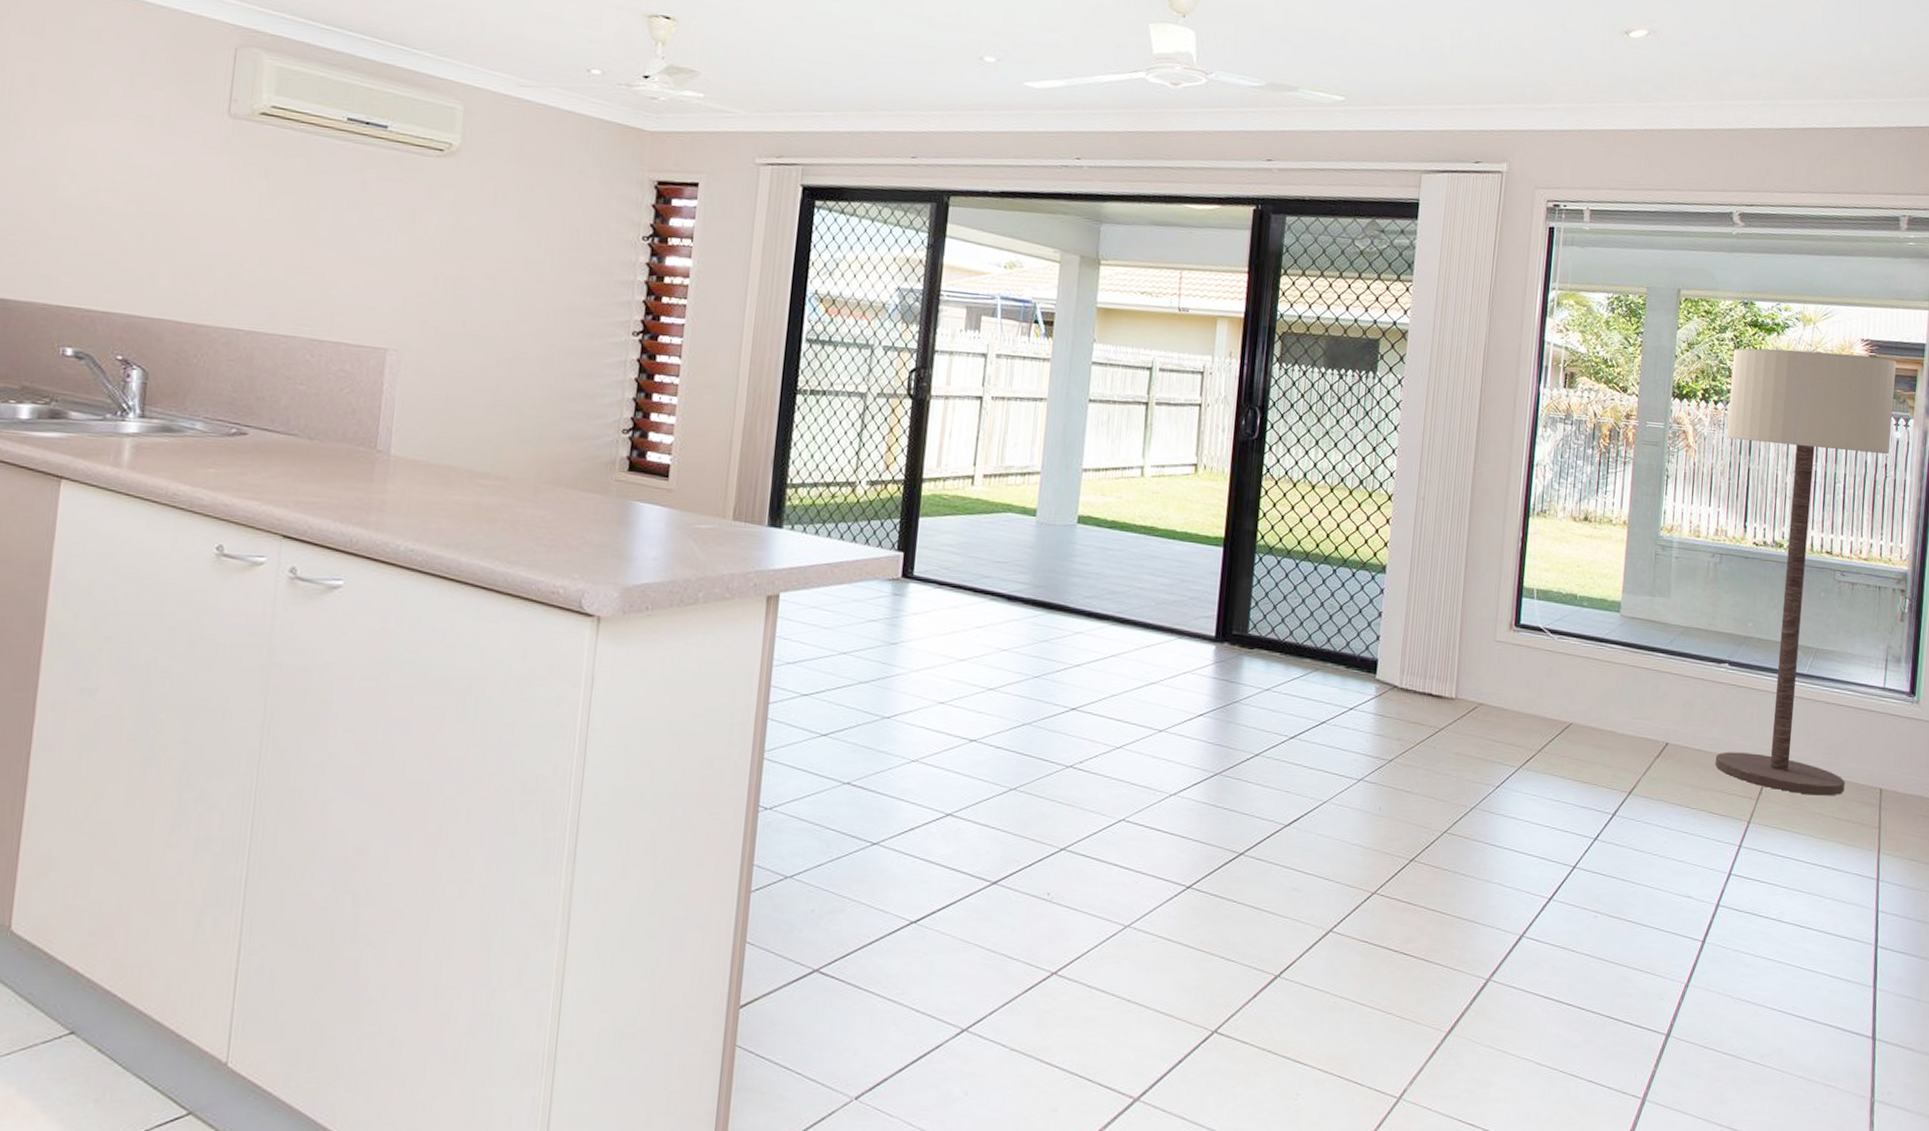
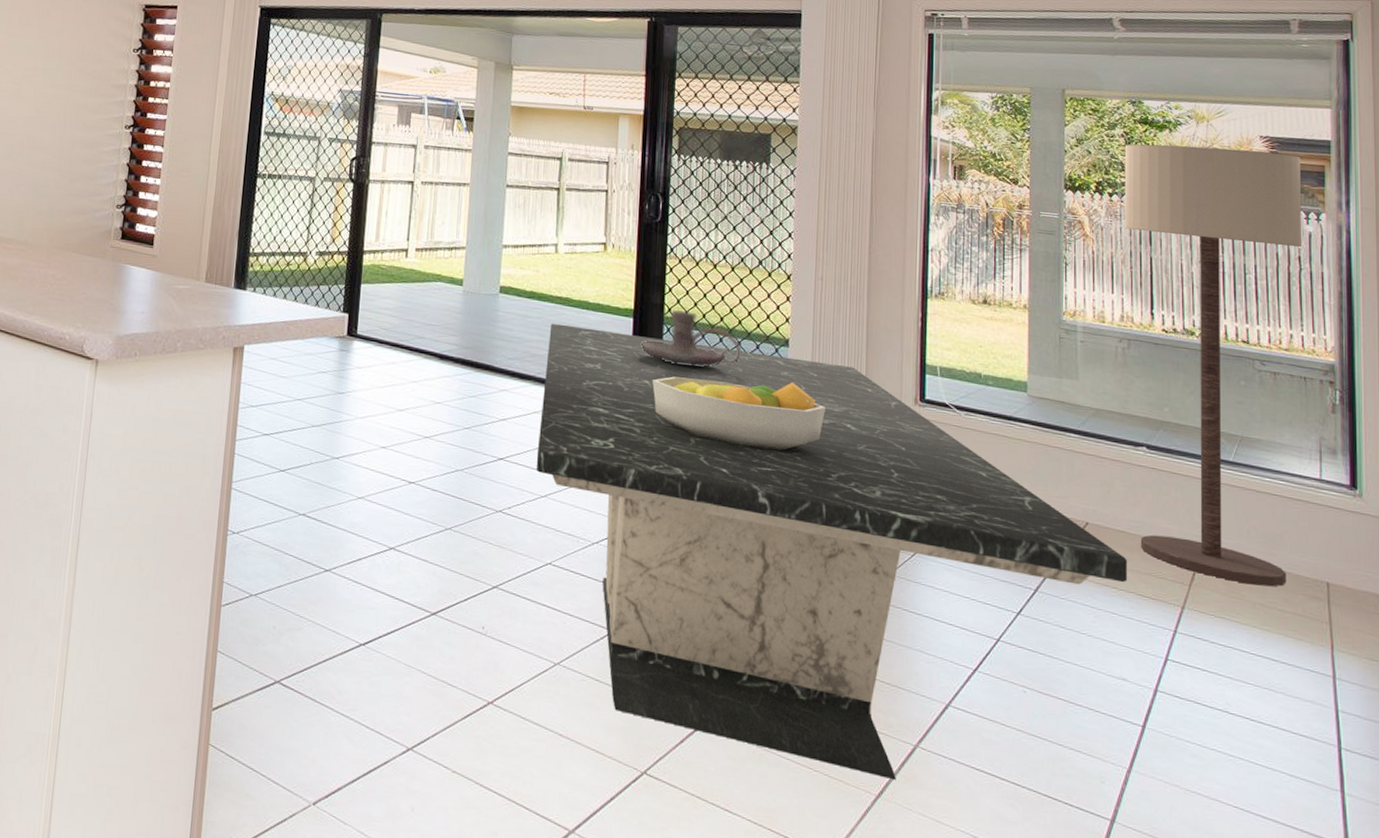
dining table: none [1111,555,1701,1014] -> present [535,323,1127,779]
candle holder: none [1231,536,1337,599] -> present [641,309,742,367]
fruit bowl: none [1240,610,1420,685] -> present [652,376,826,450]

